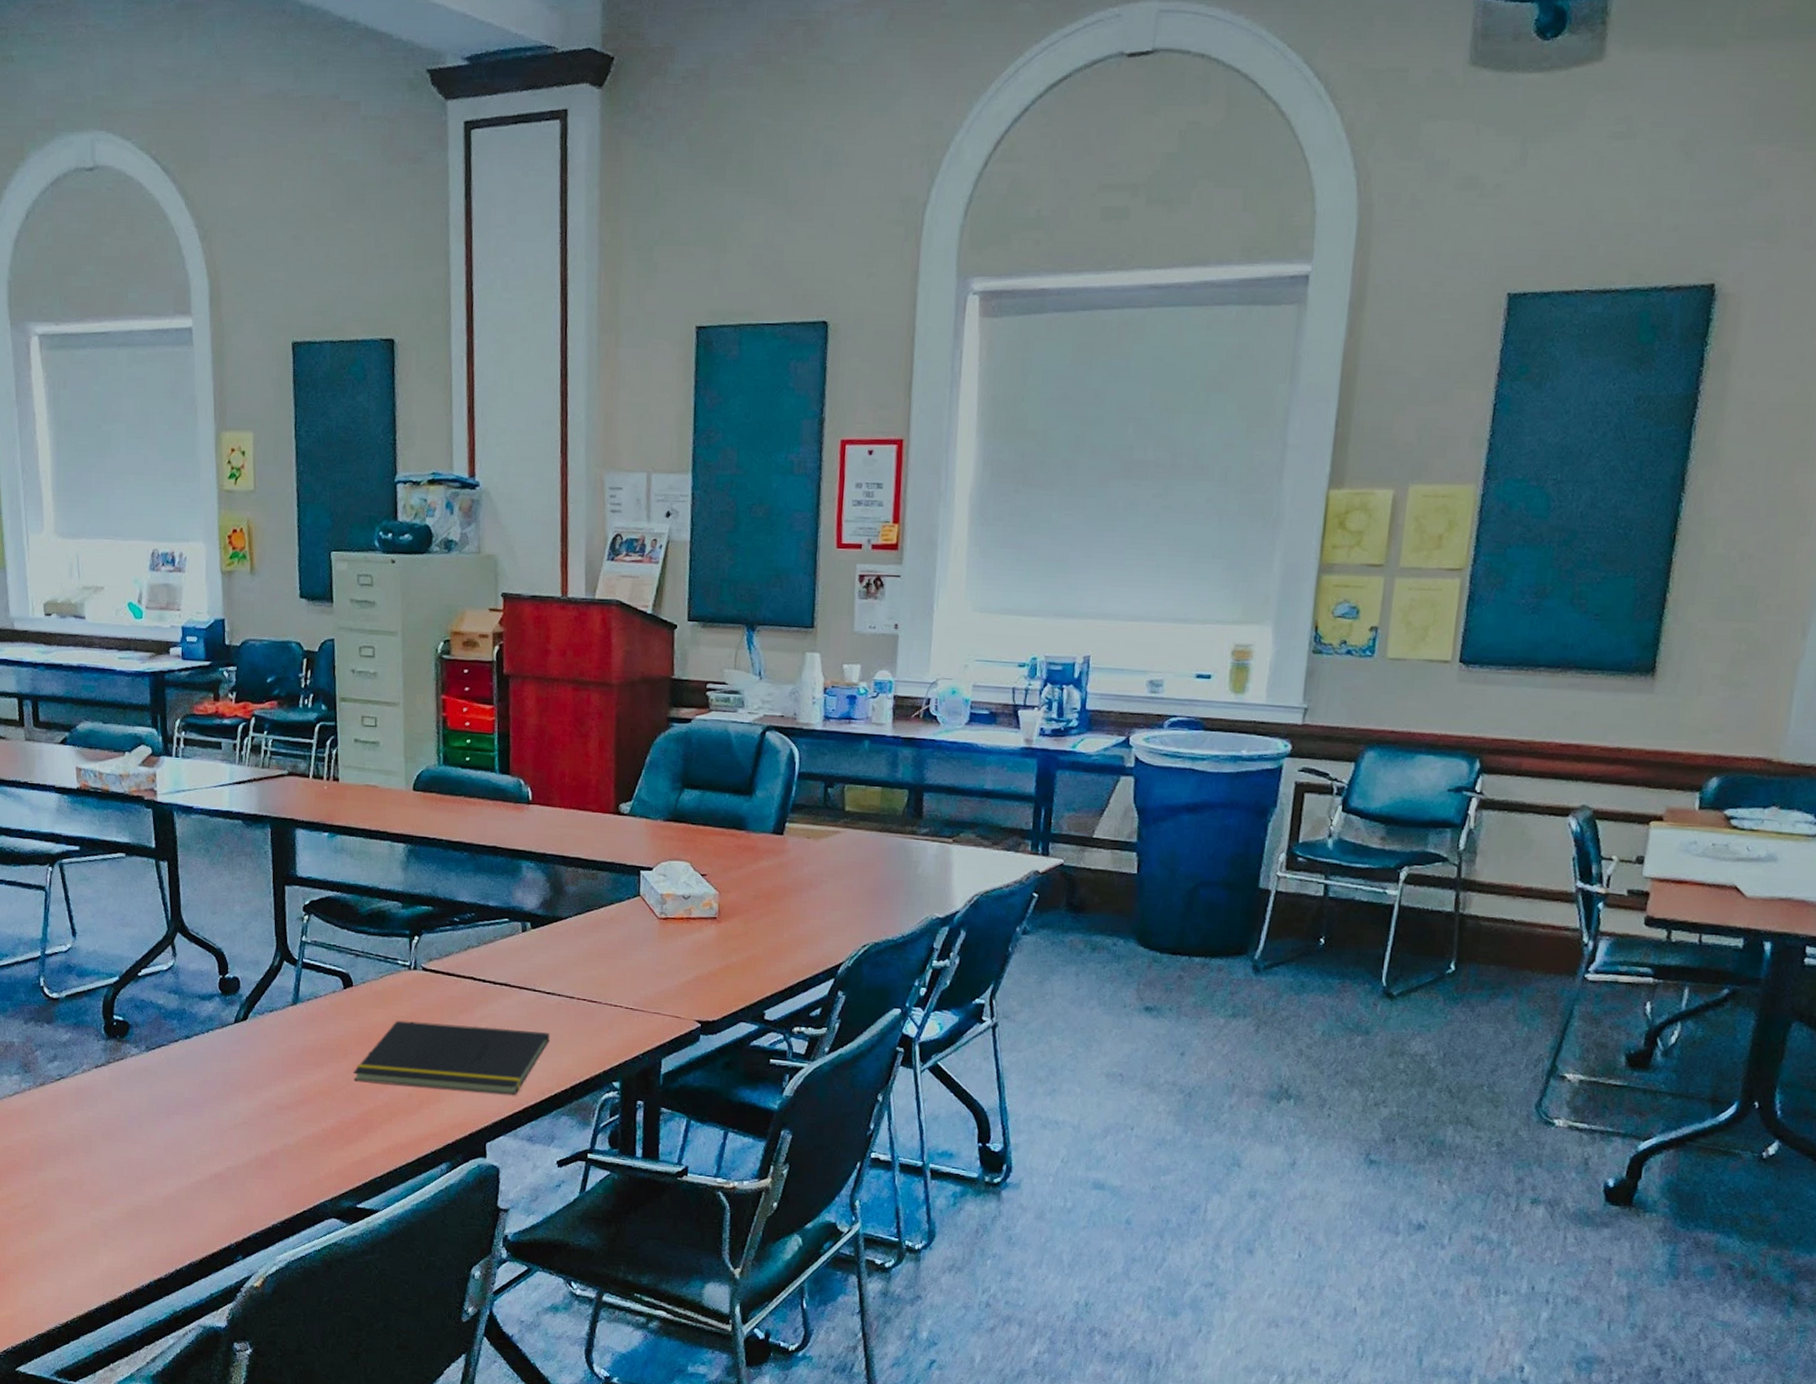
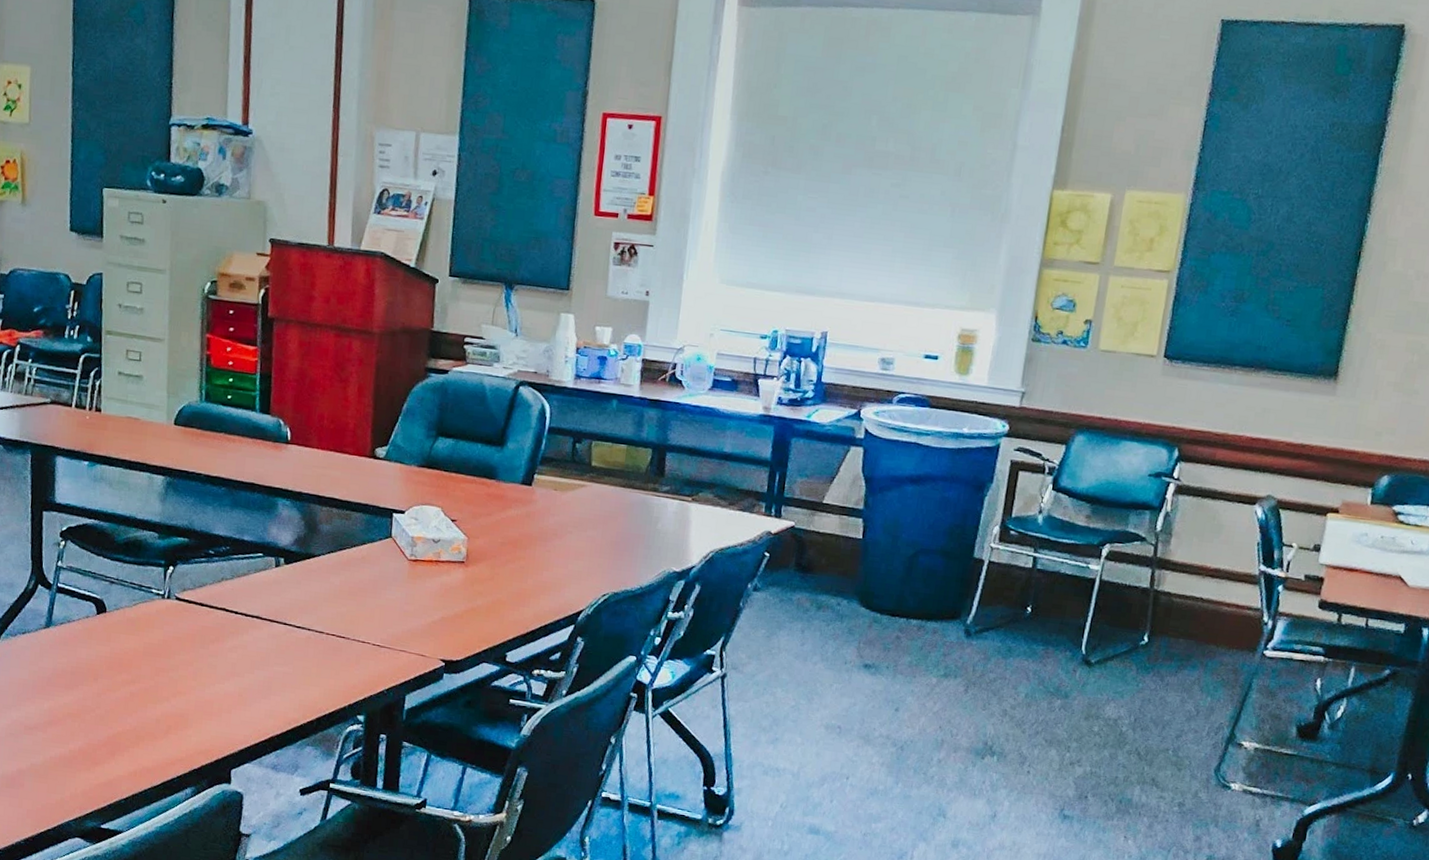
notepad: present [353,1020,550,1096] -> none [102,647,299,725]

